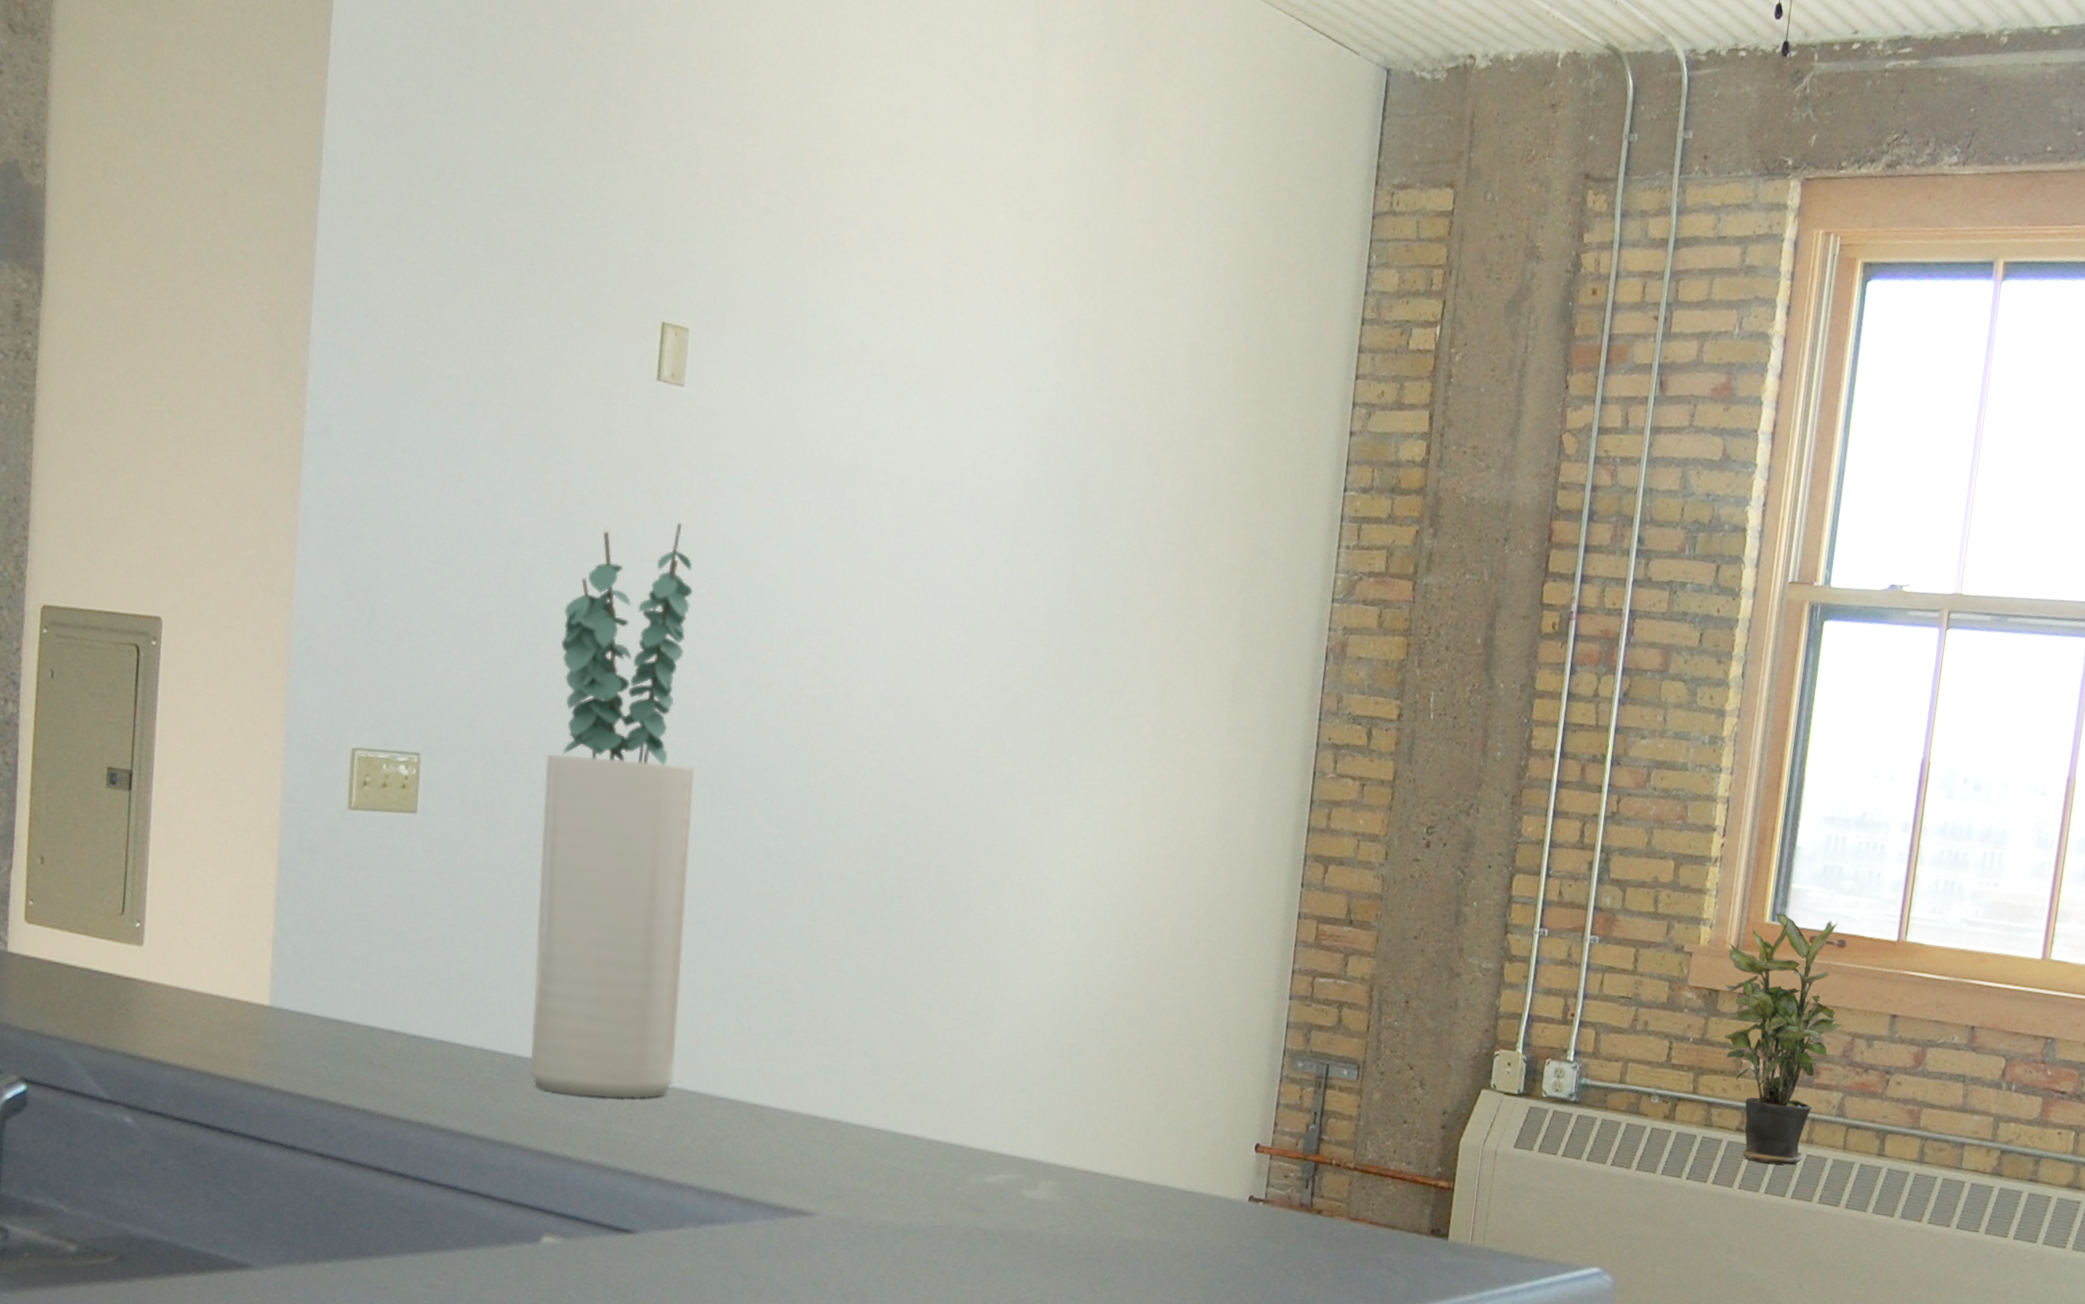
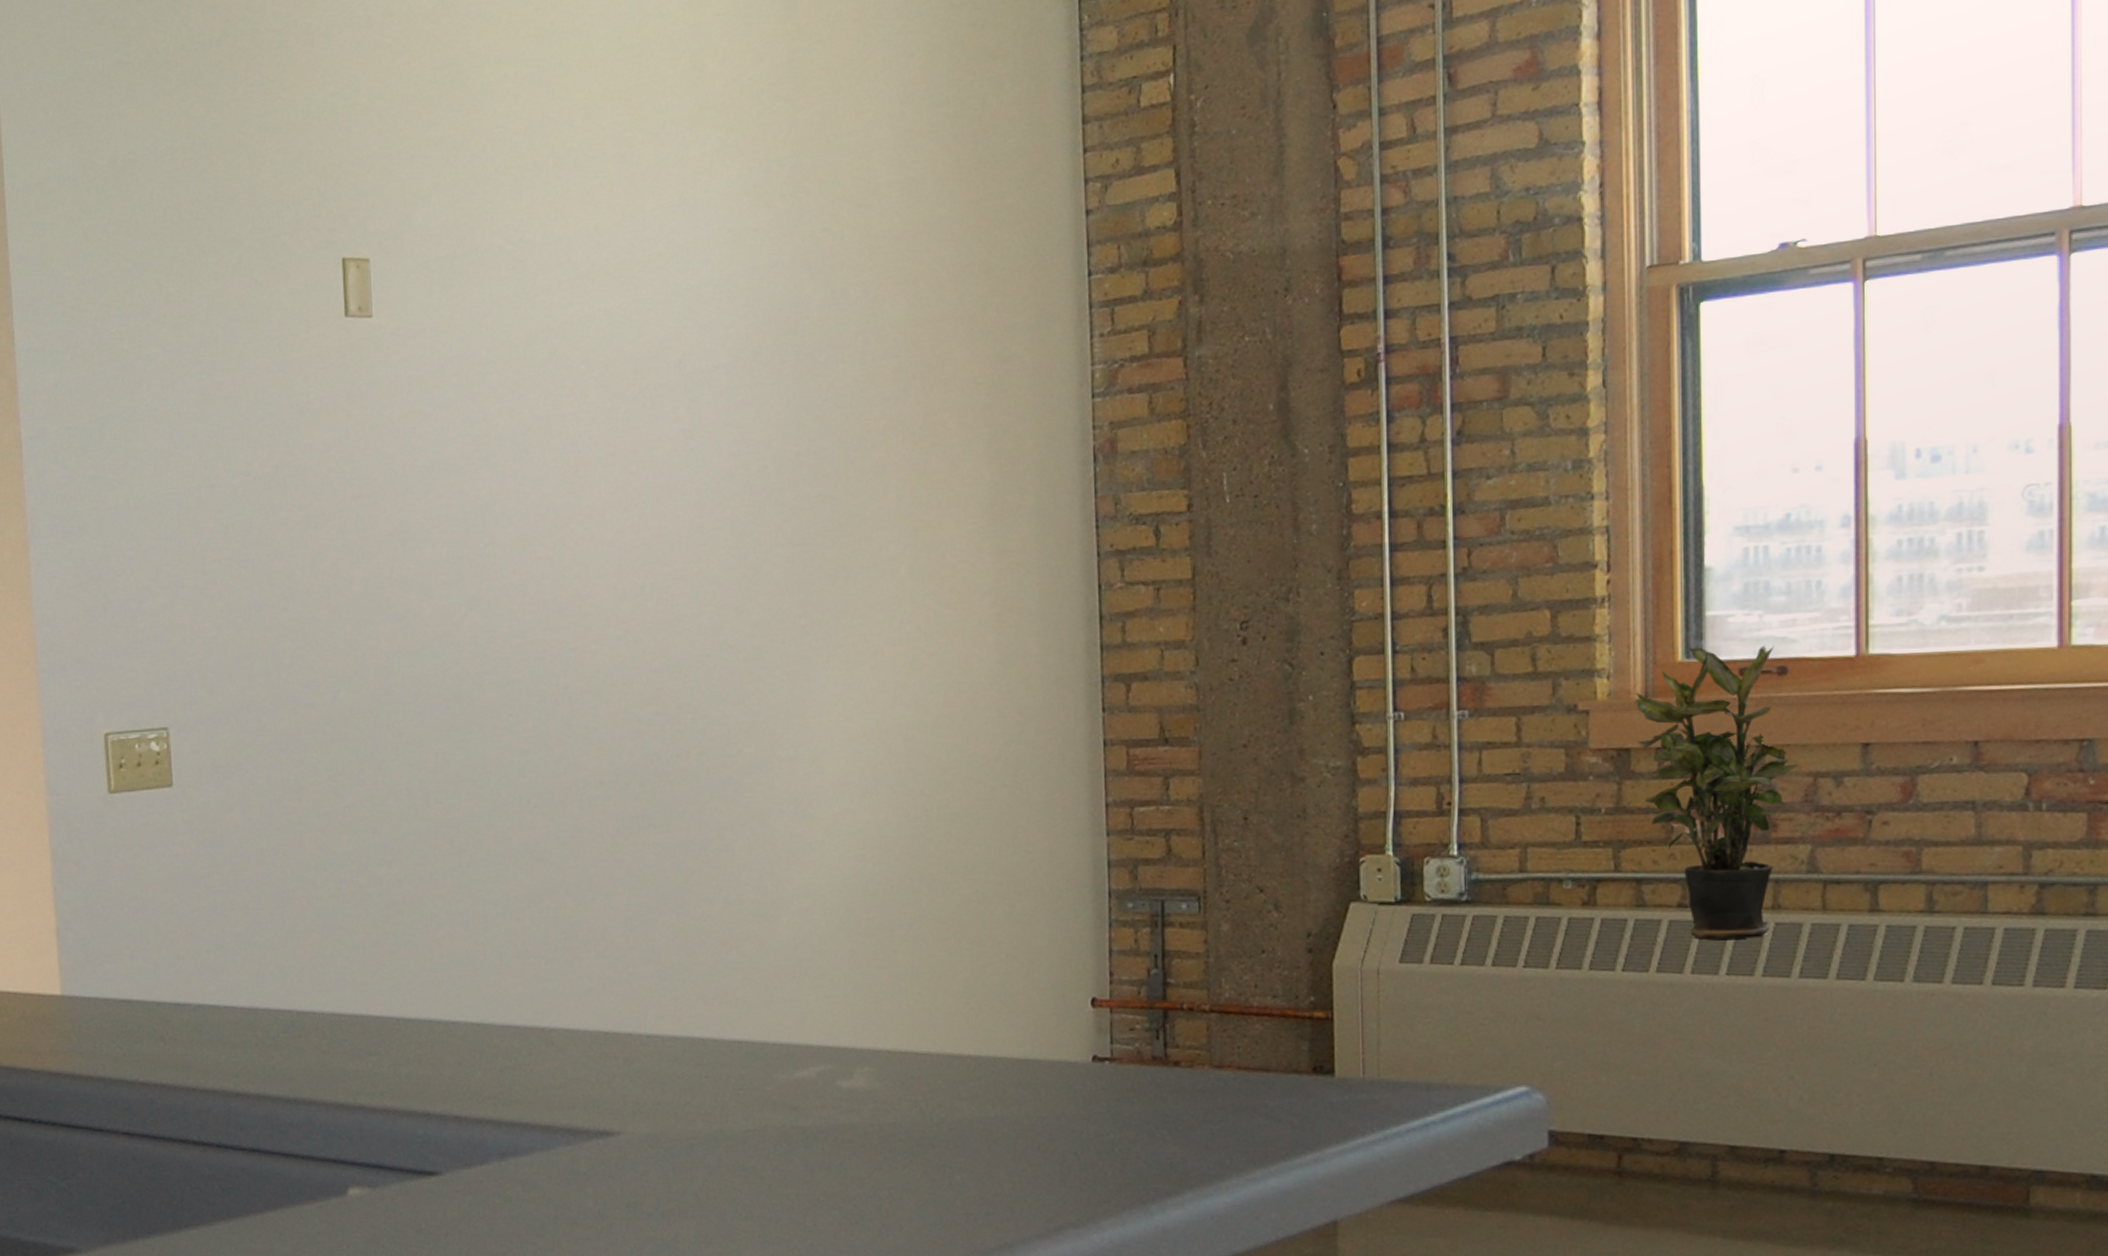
vase: present [529,522,695,1098] -> none [287,453,457,1043]

